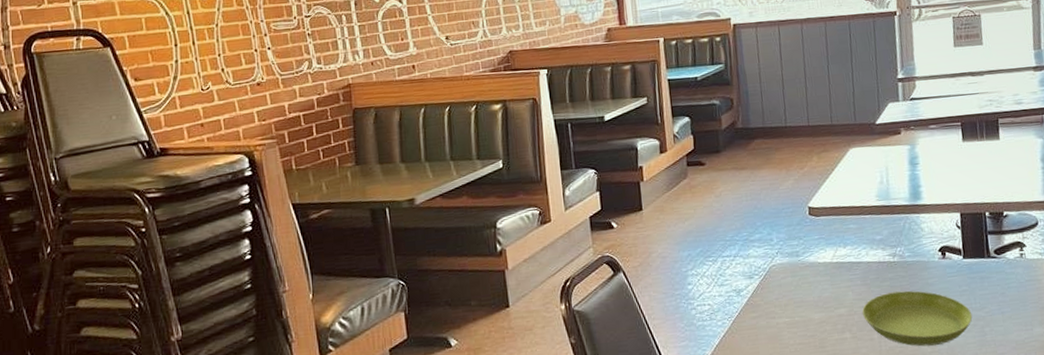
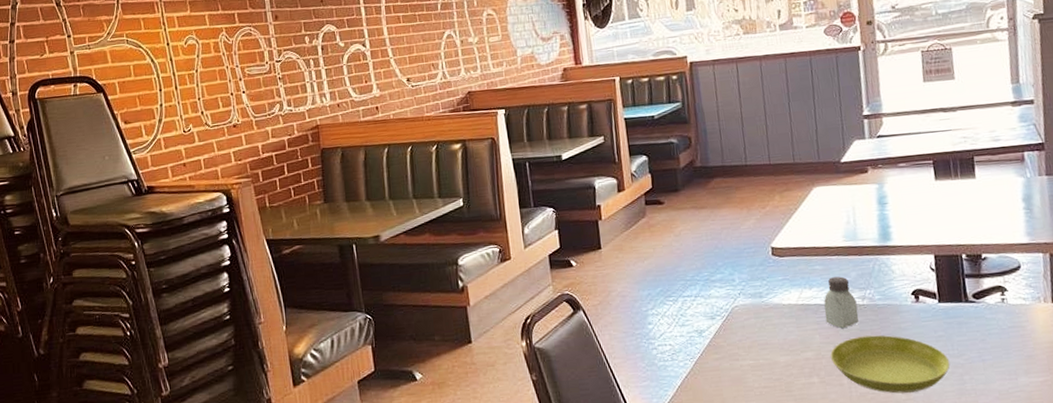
saltshaker: none [857,235,890,286] -> present [823,276,859,329]

